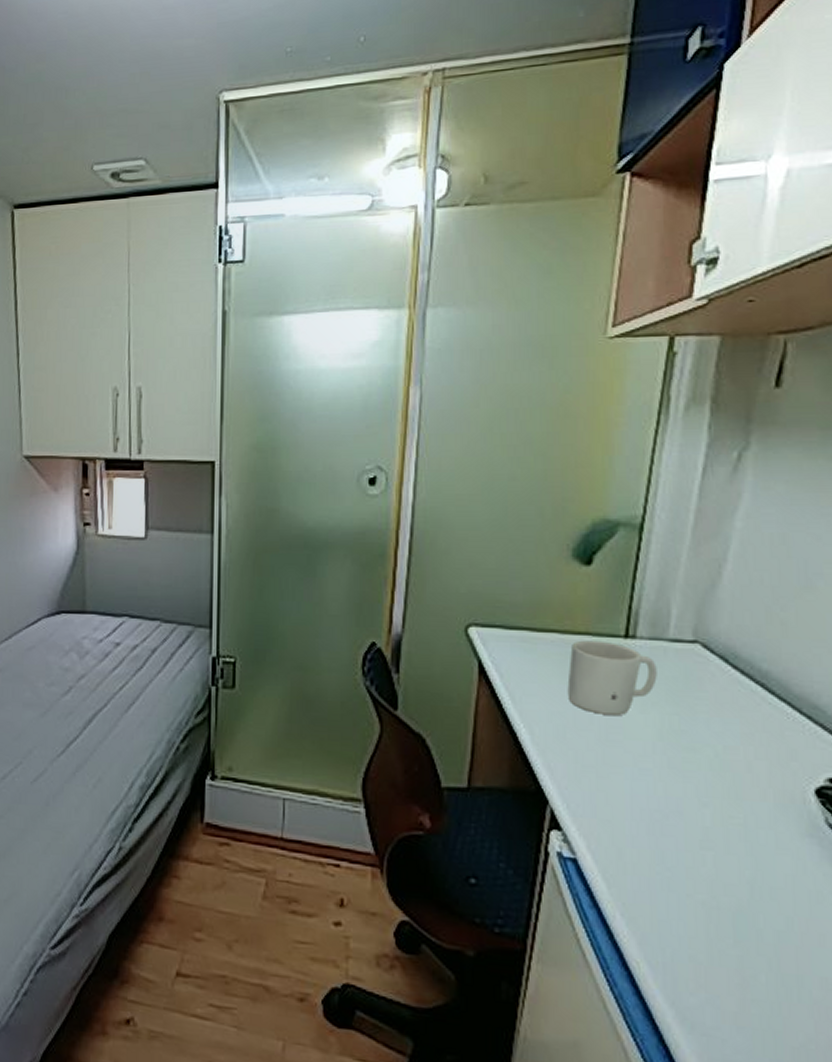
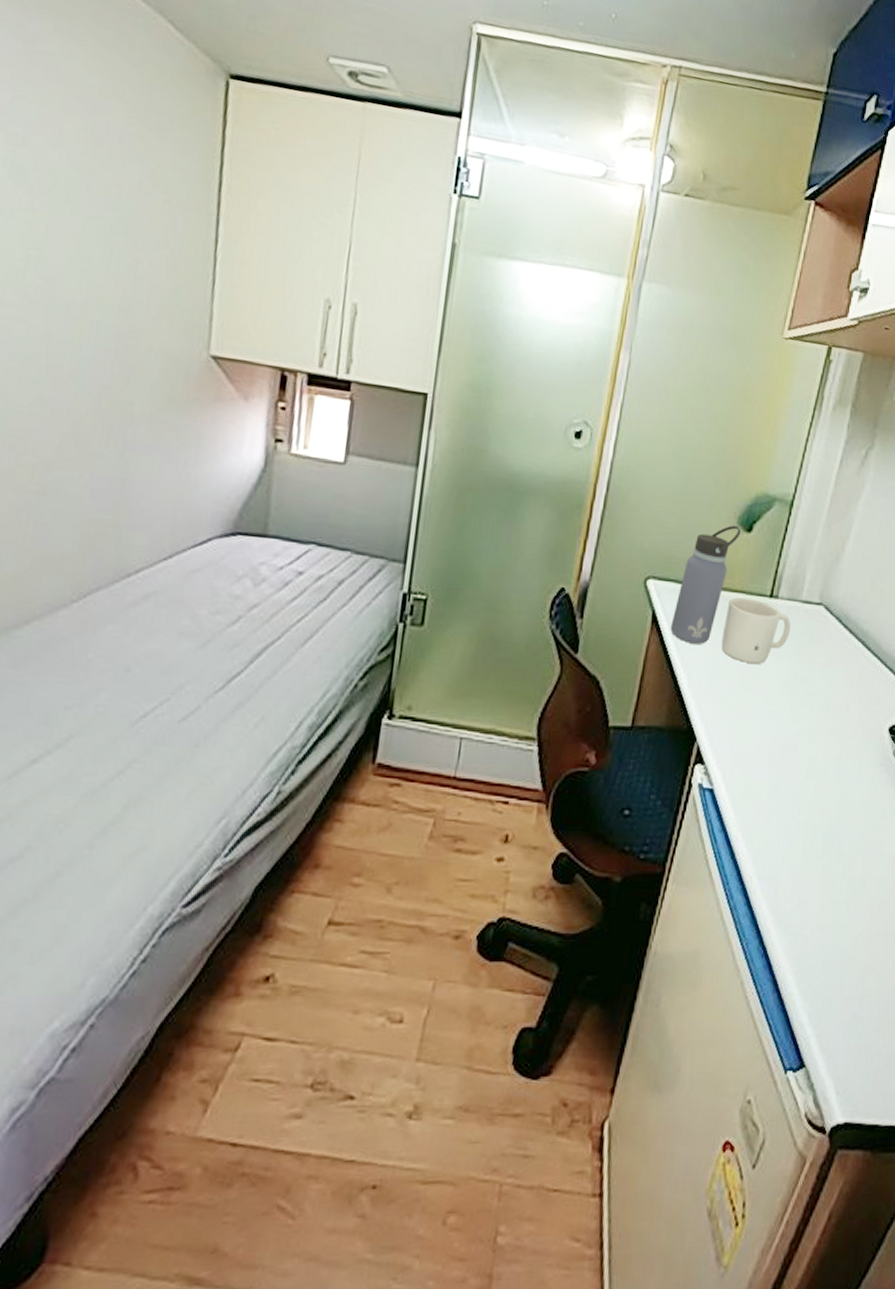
water bottle: none [502,558,578,695] -> present [670,524,742,644]

